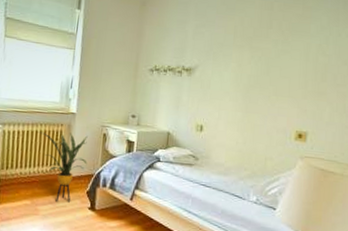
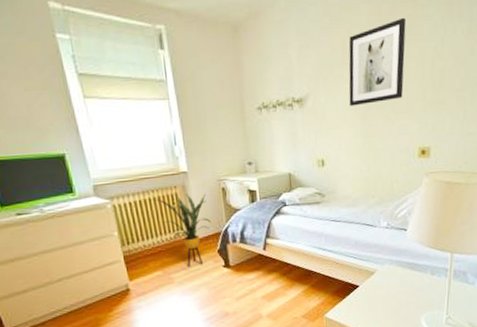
wall art: none [234,15,295,84] -> present [349,17,406,107]

